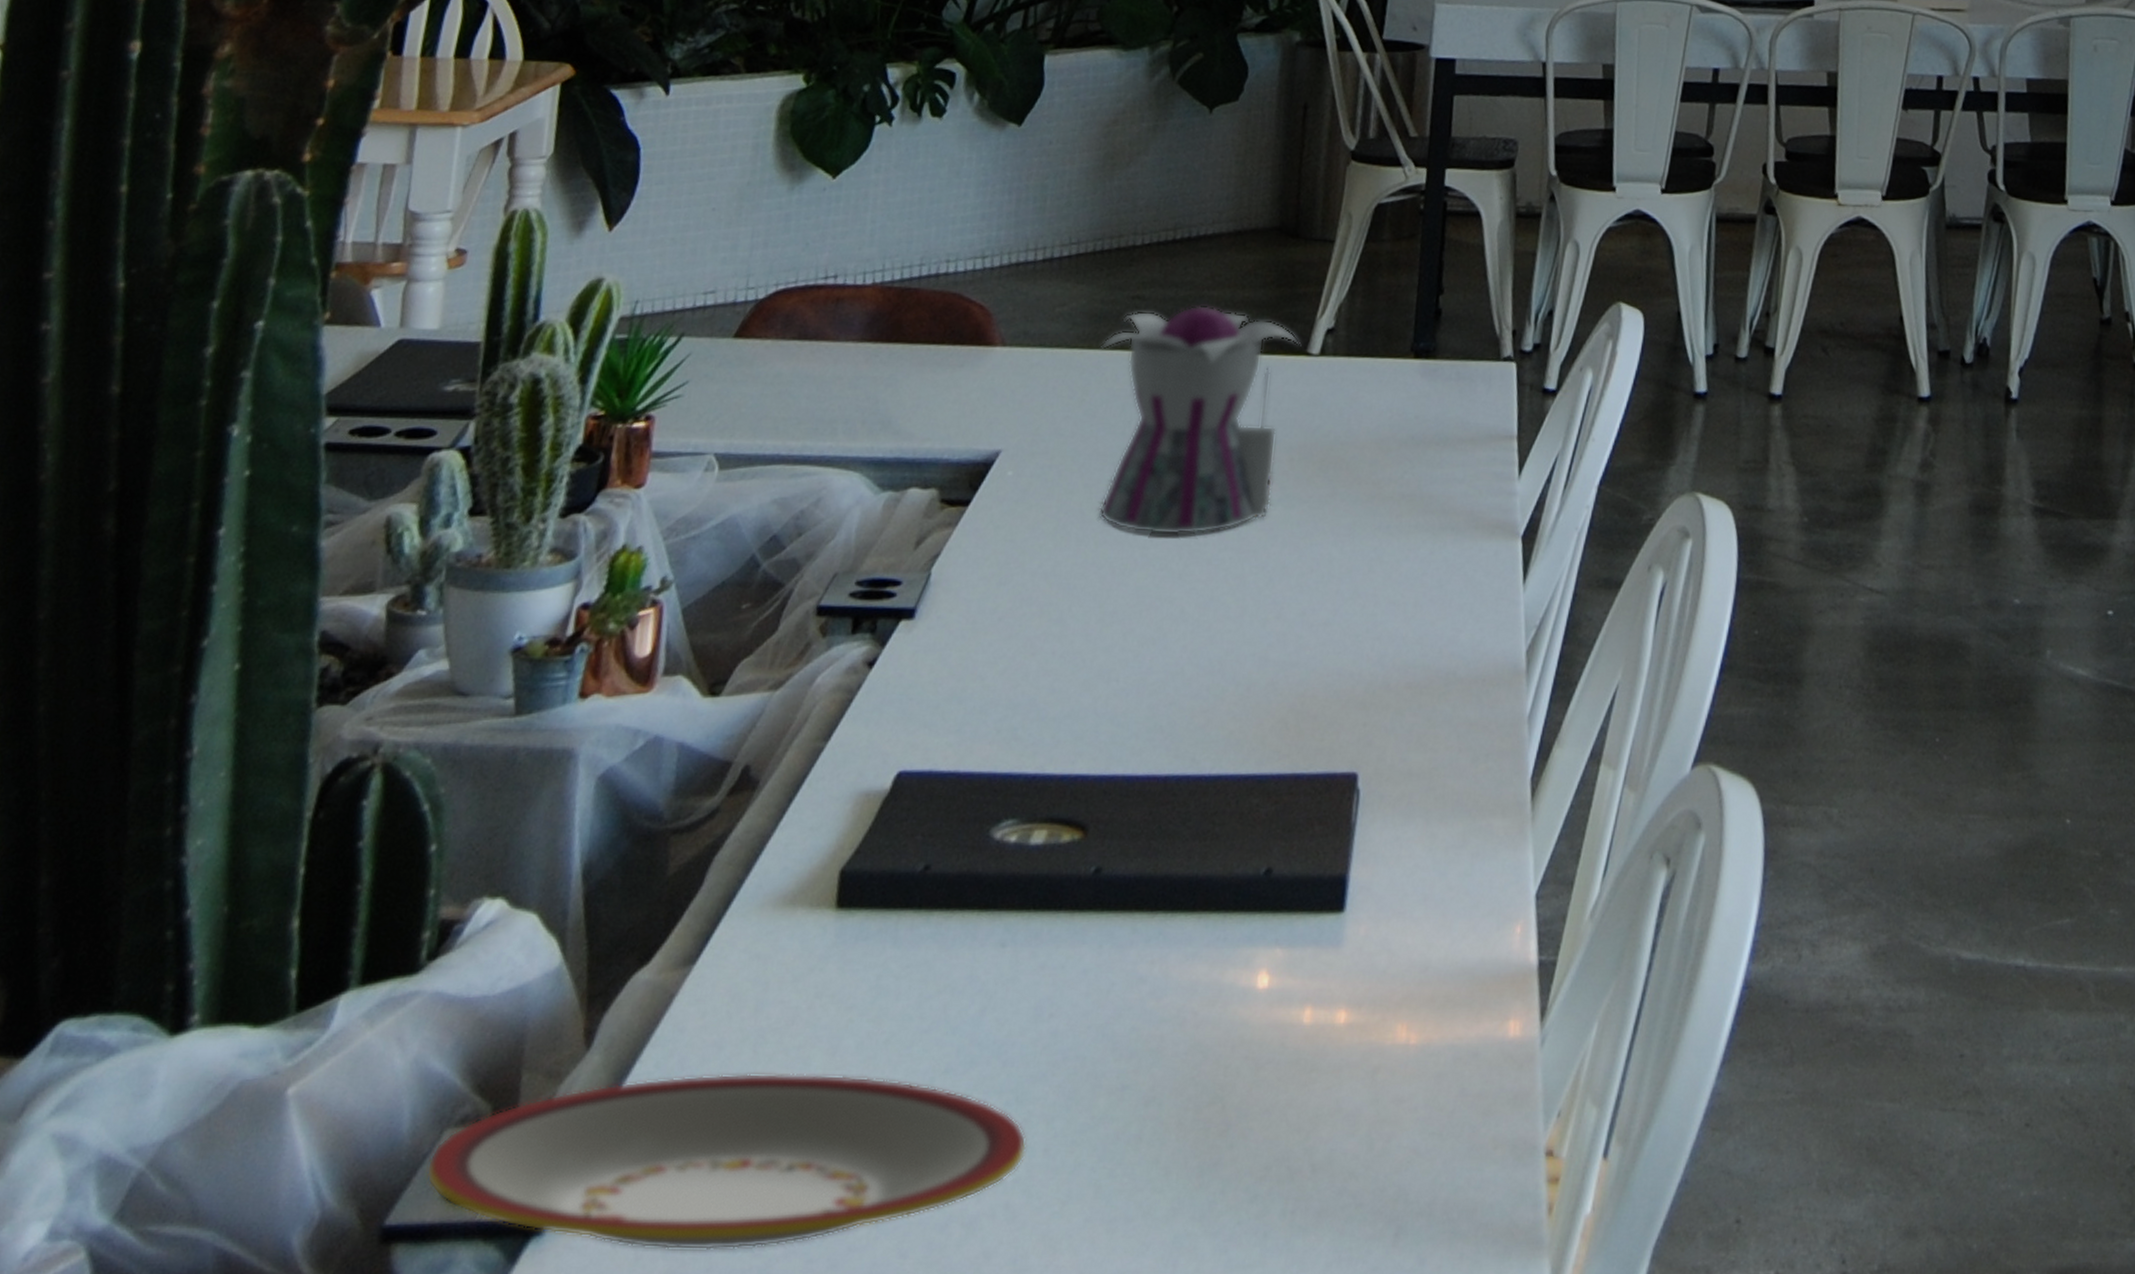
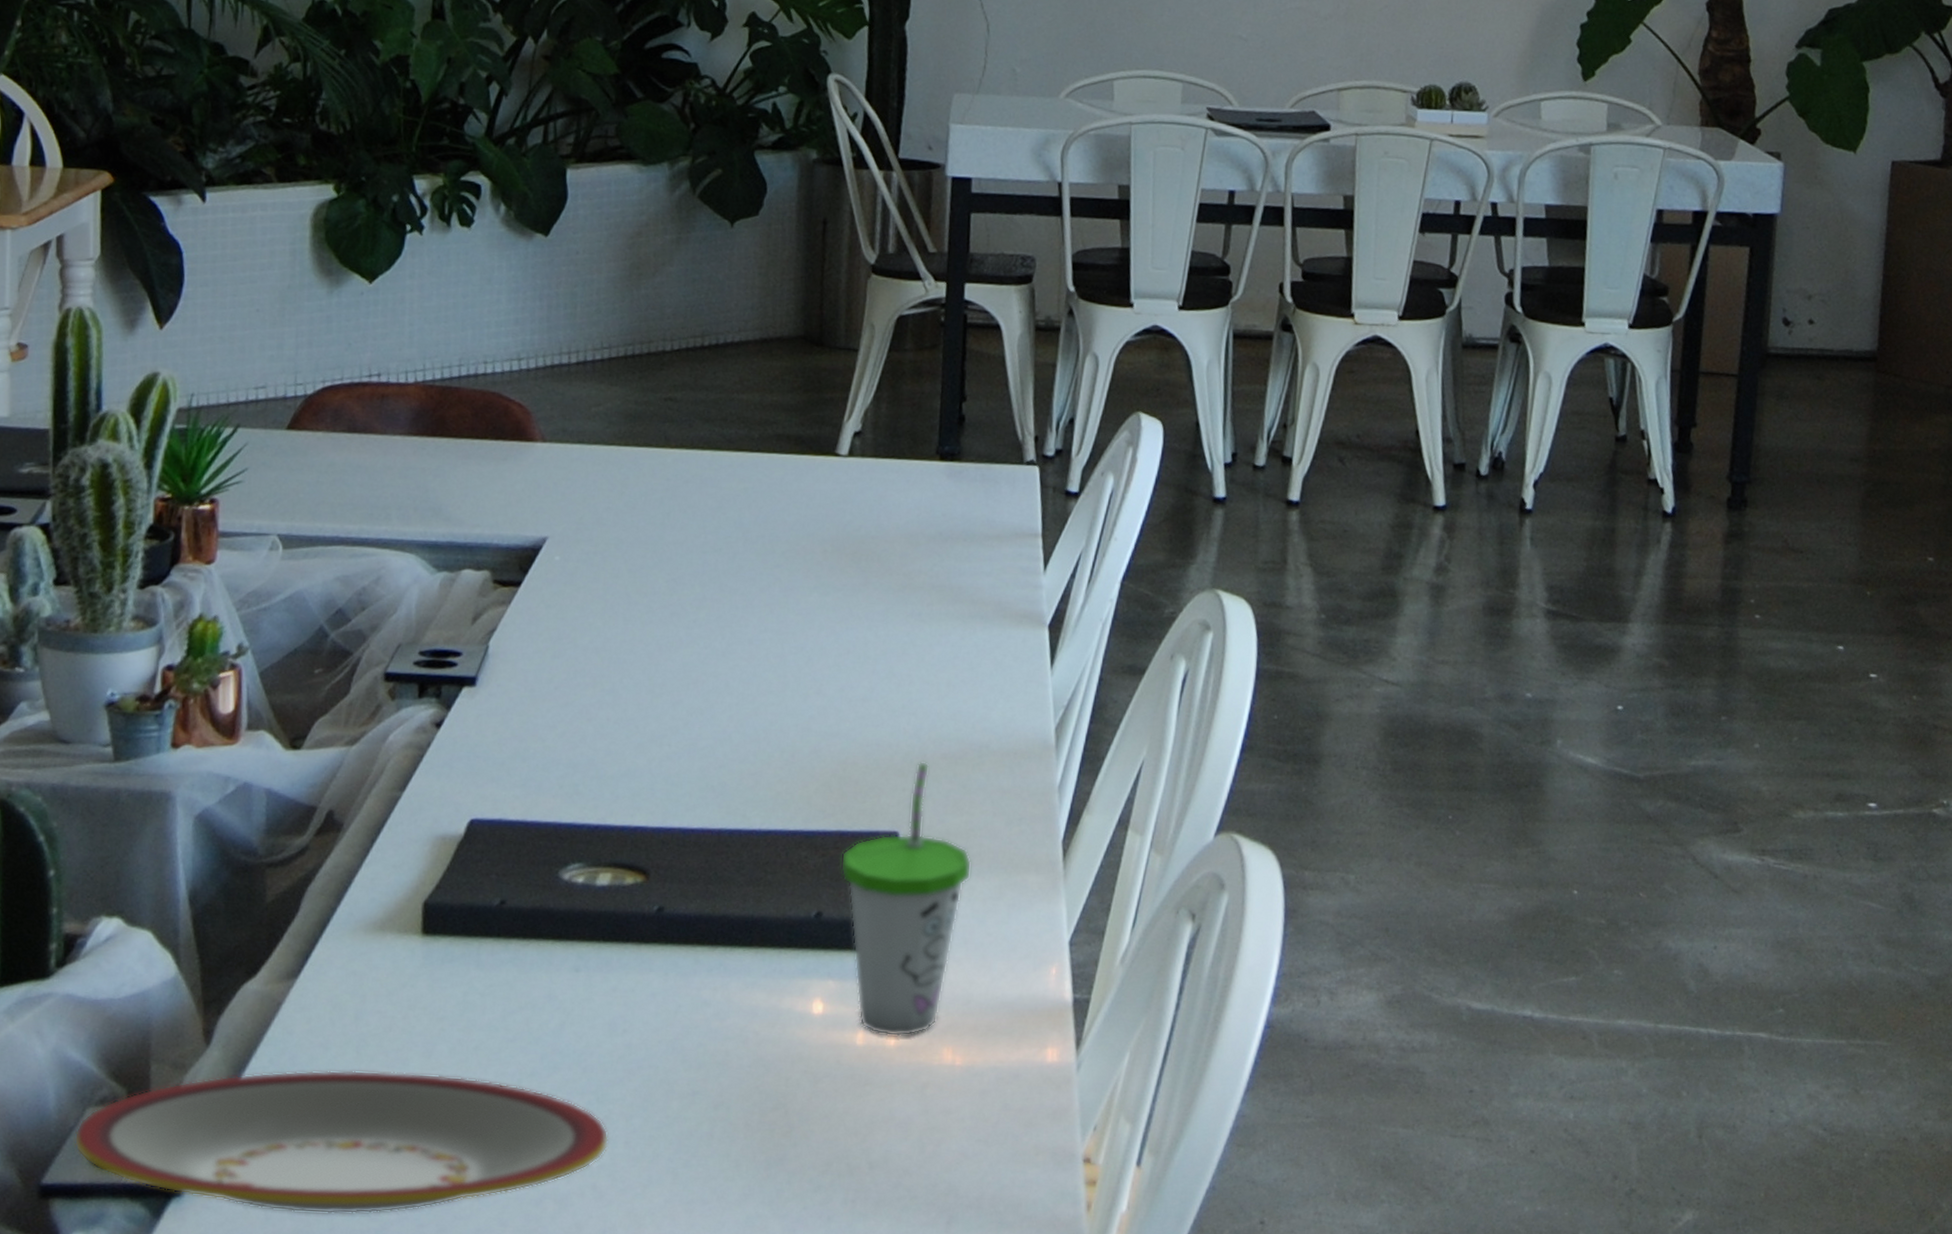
teapot: present [1098,304,1302,536] -> none [636,407,830,618]
cup: none [1294,692,1435,1013] -> present [840,762,972,1037]

